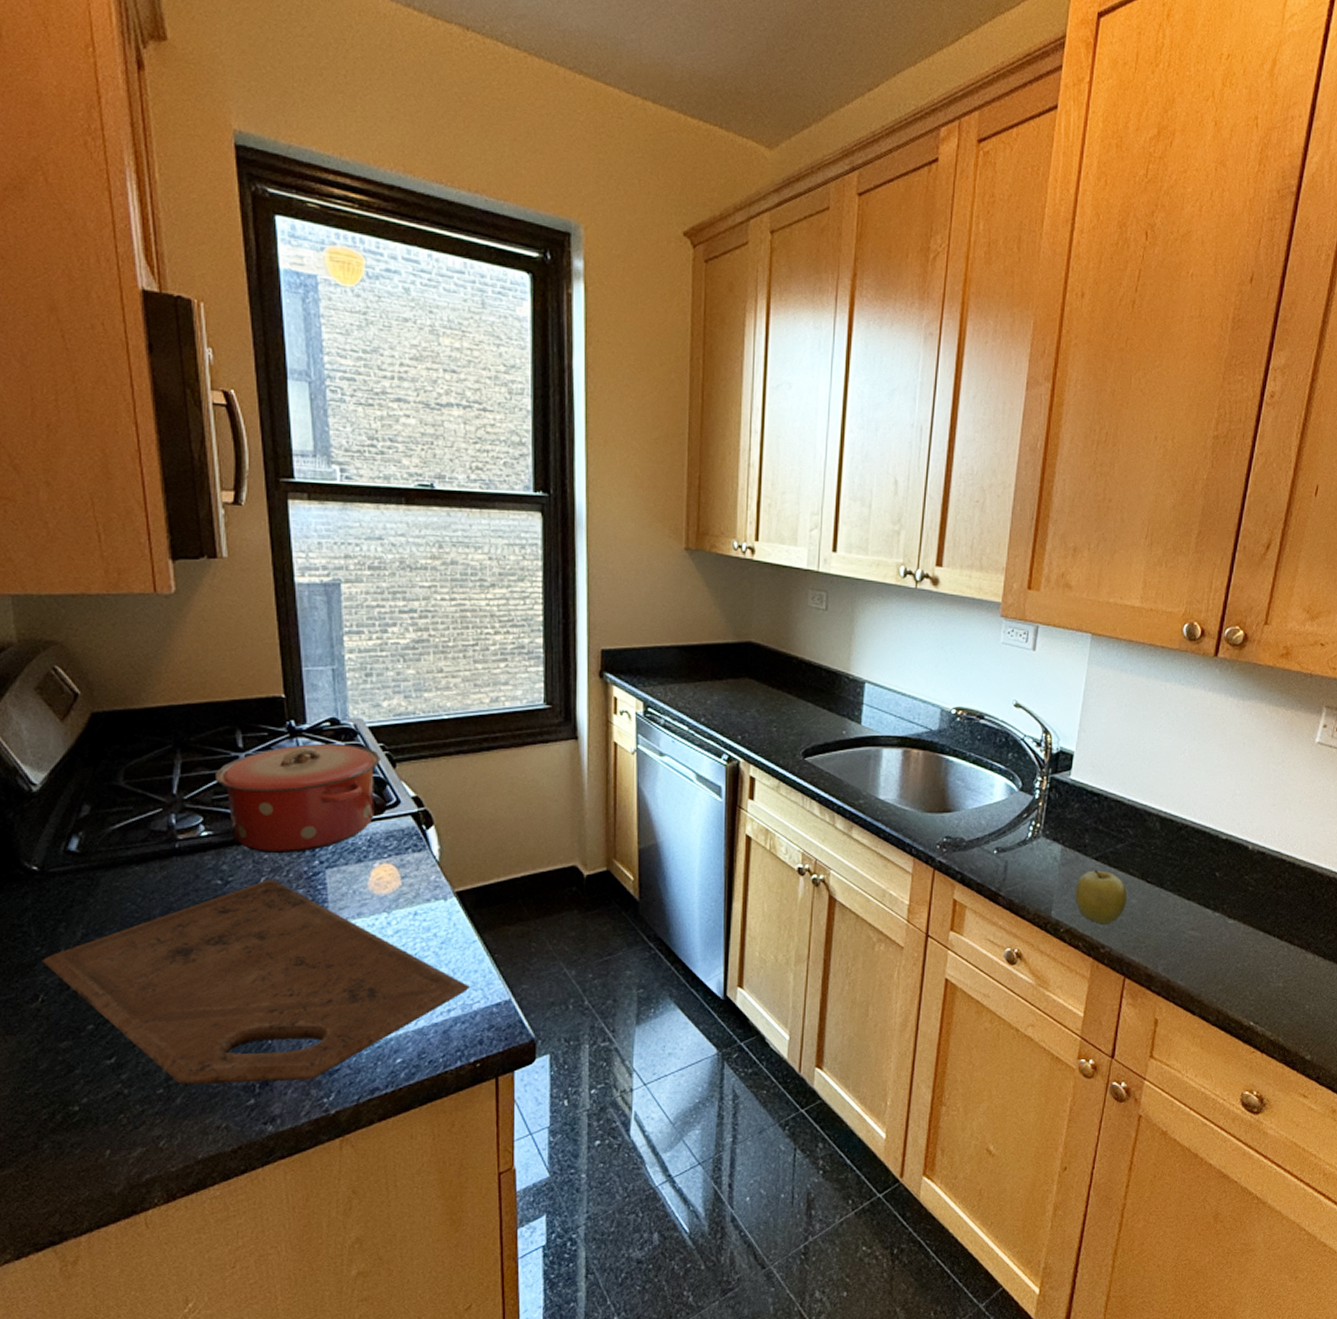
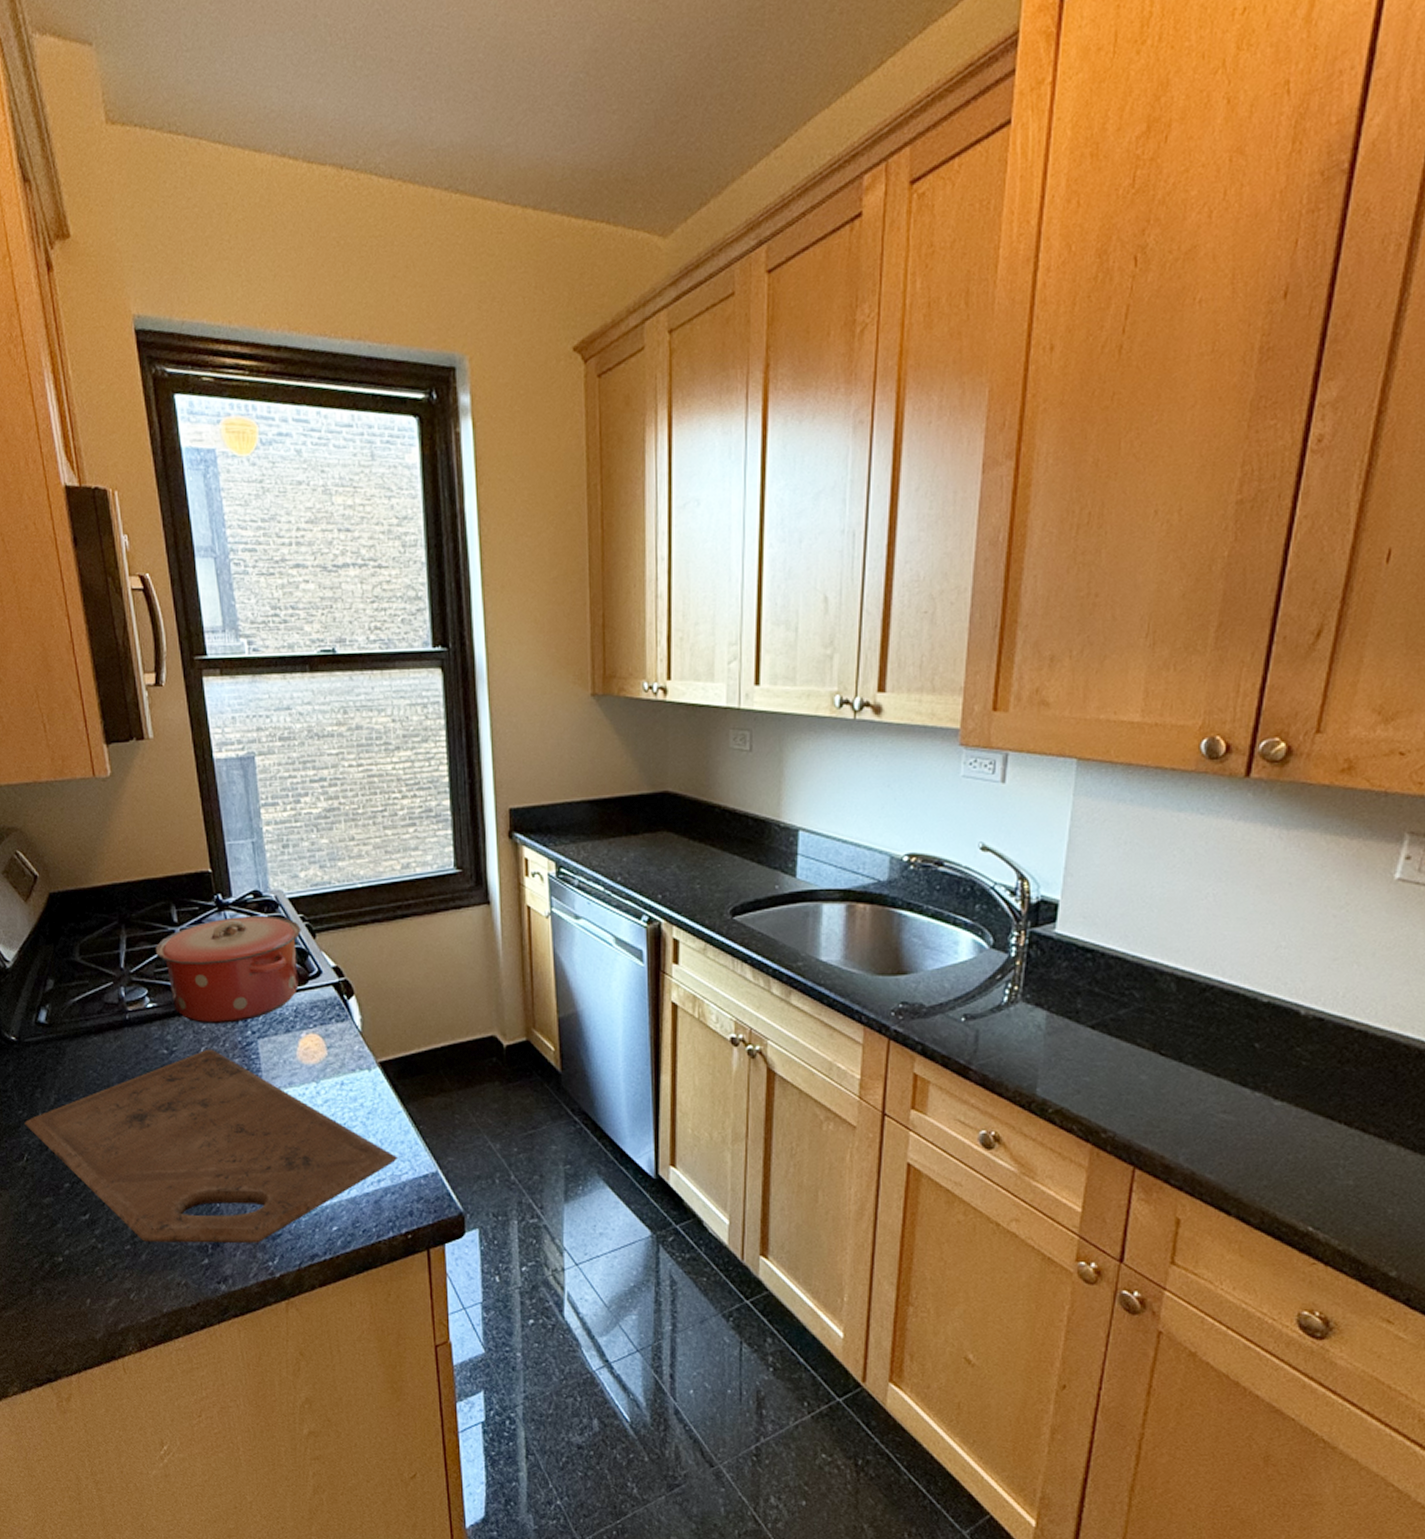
fruit: present [1074,870,1127,925] -> none [1065,1040,1134,1105]

